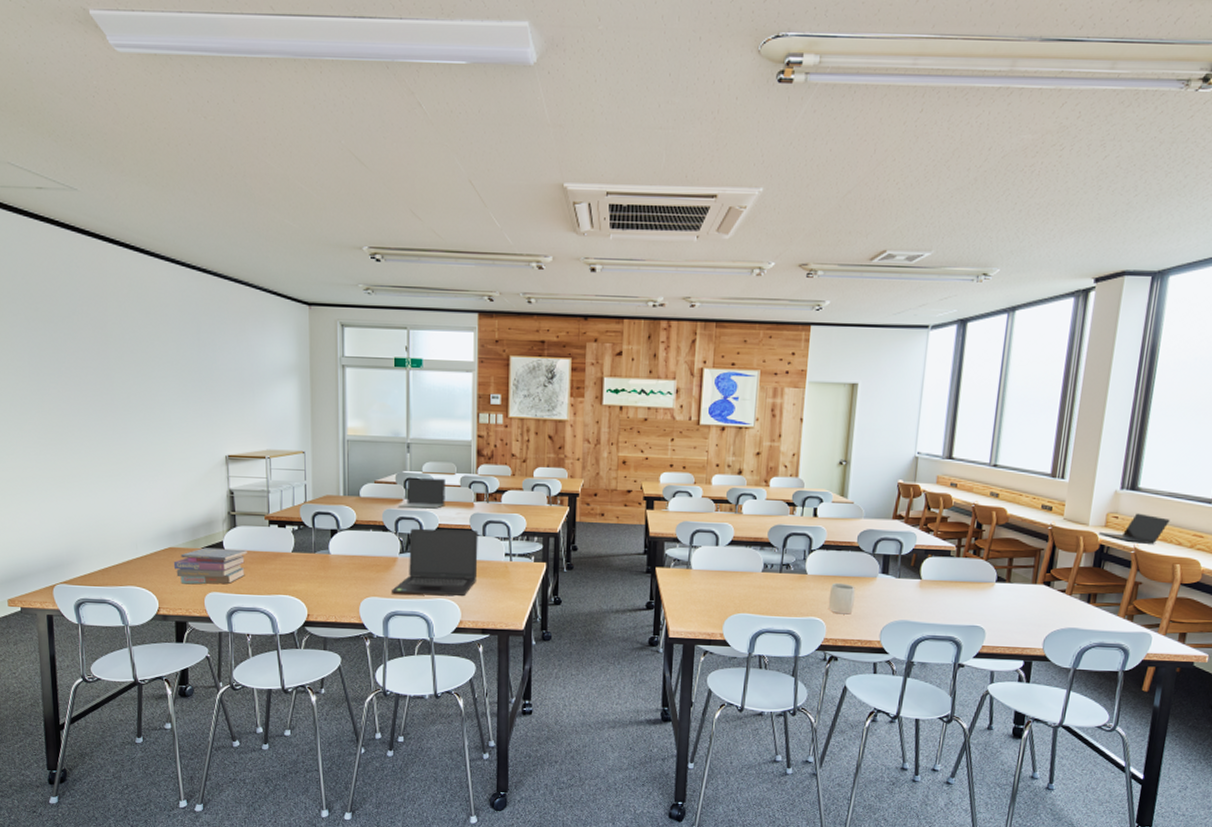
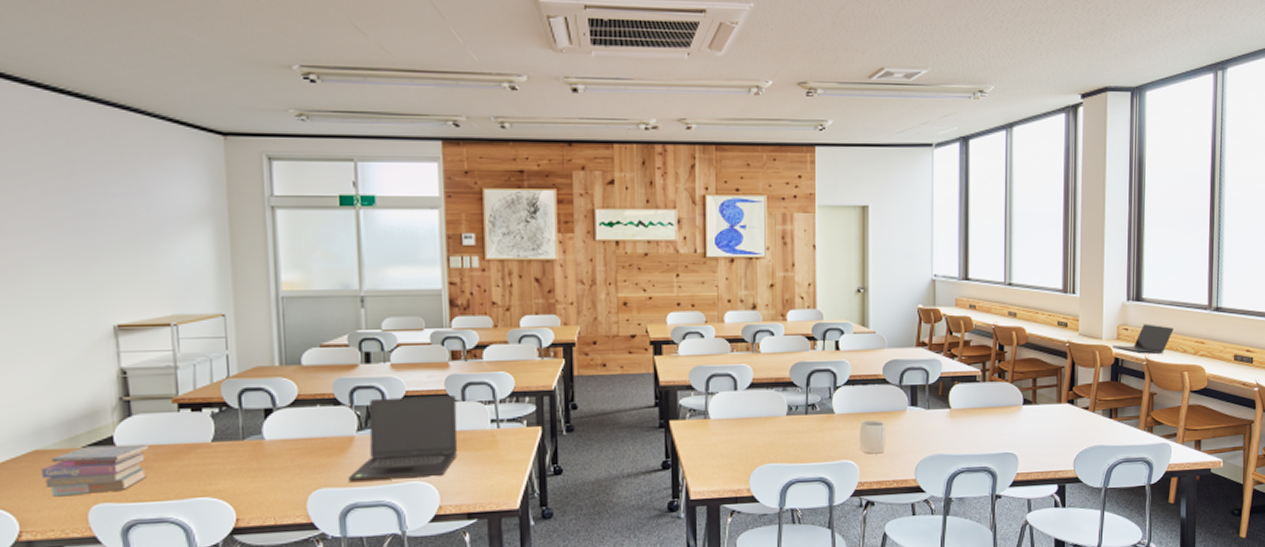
laptop: present [398,477,446,509] -> none [353,336,413,375]

